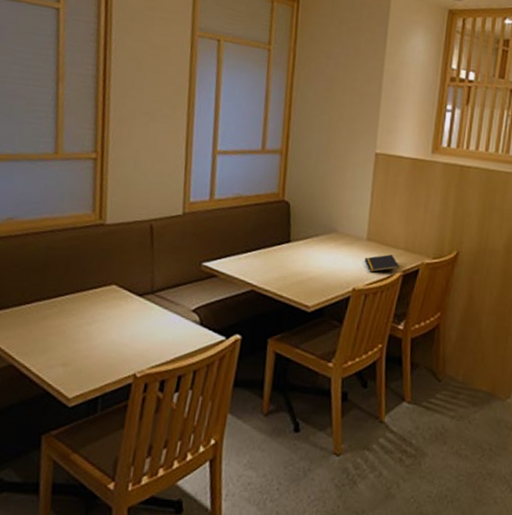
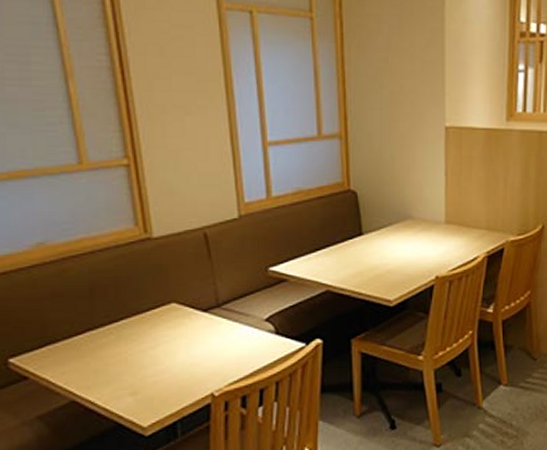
notepad: present [364,254,399,272] -> none [445,236,483,257]

